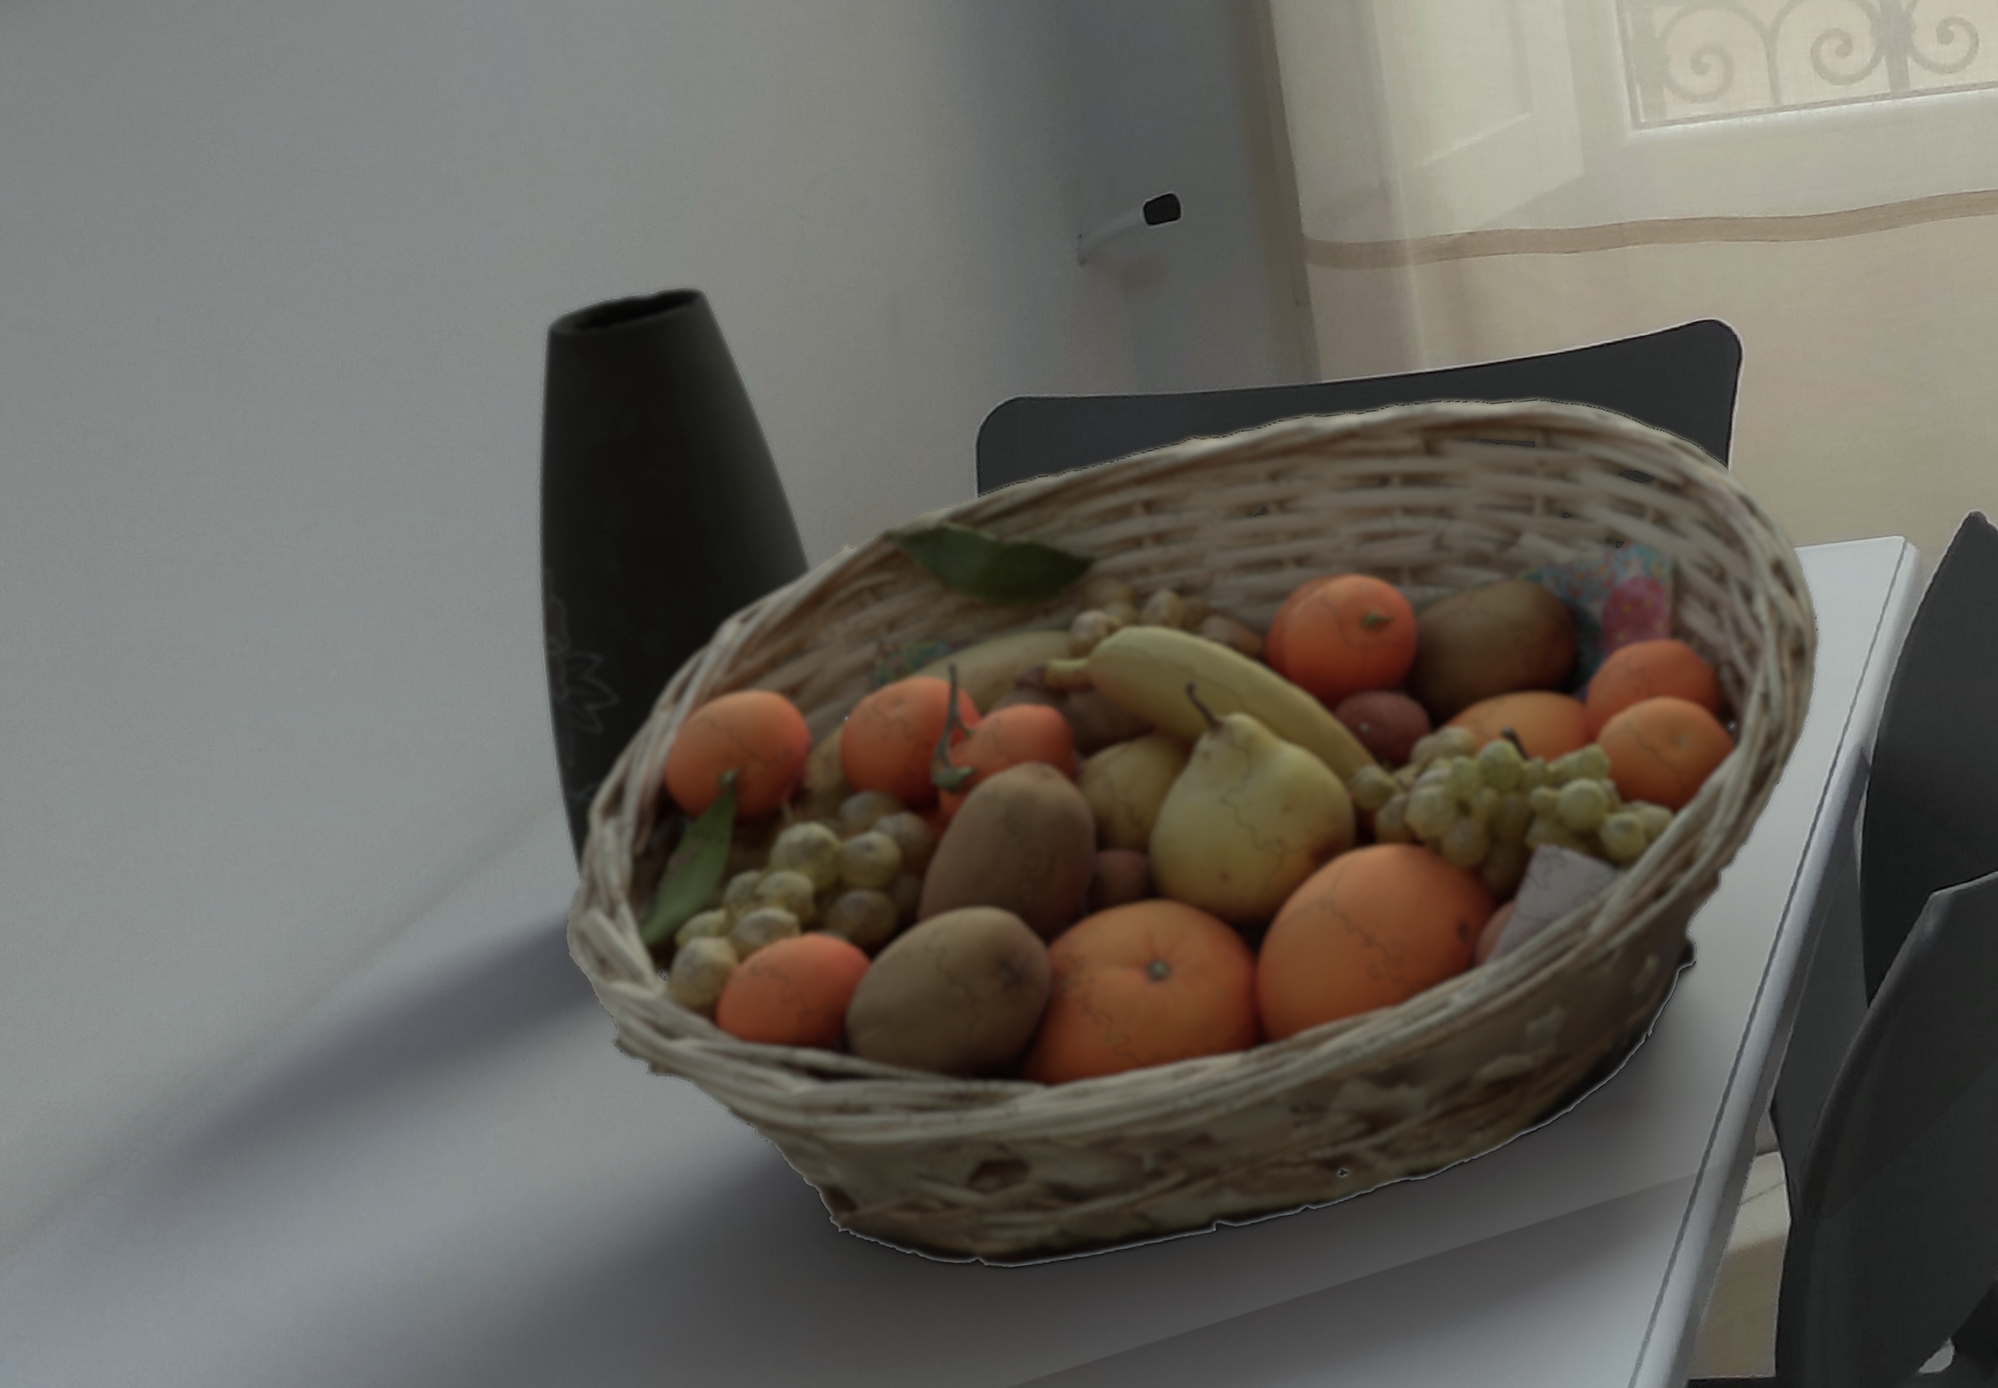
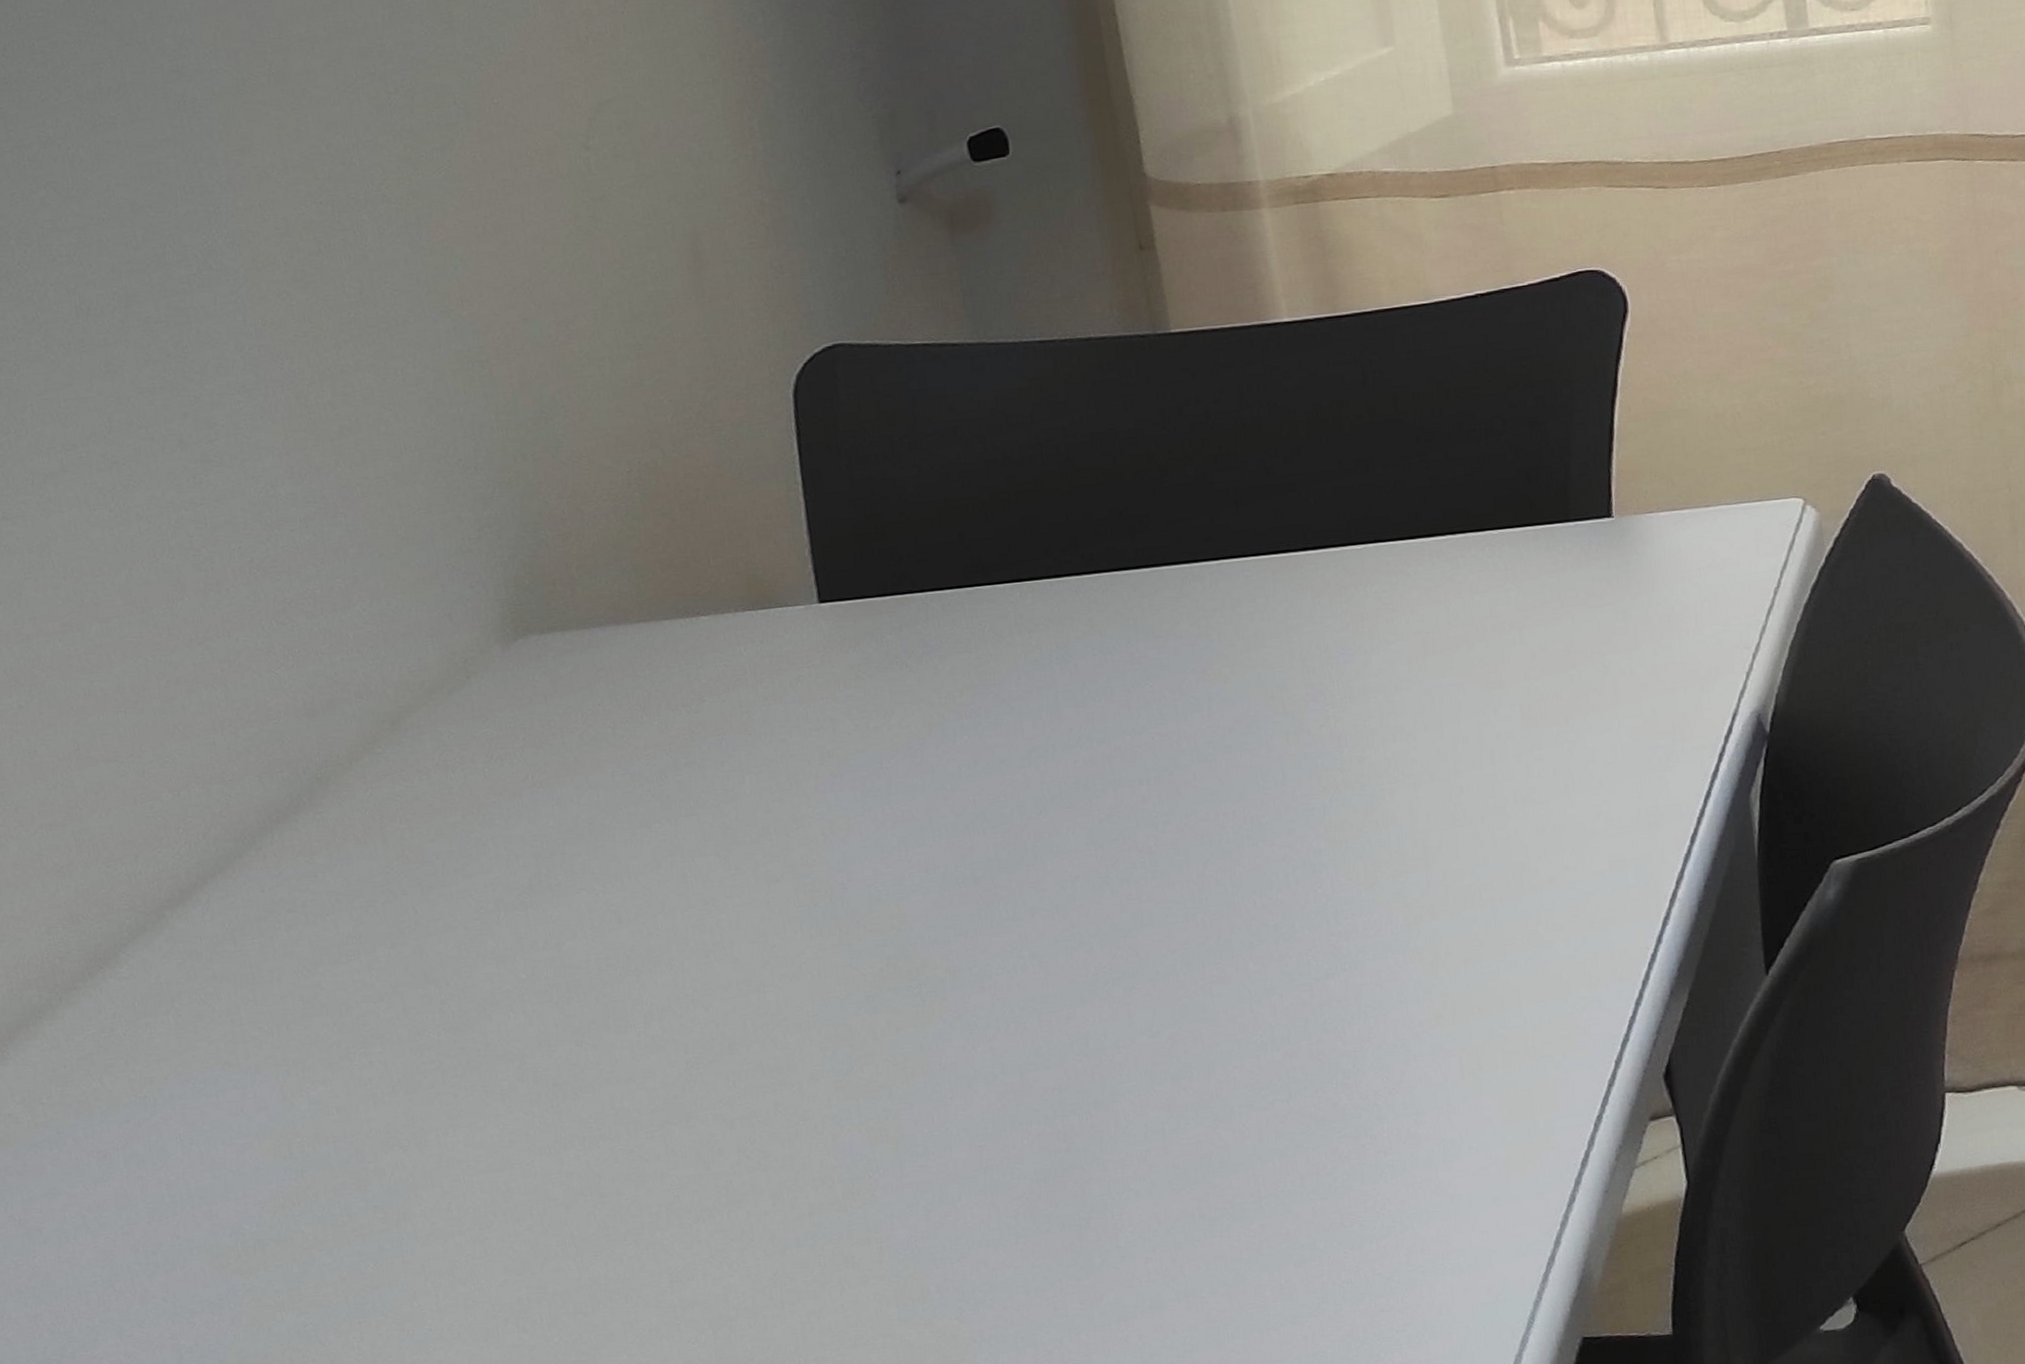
vase: present [536,285,847,882] -> none [304,220,665,845]
fruit basket: present [563,398,1821,1271] -> none [368,350,1715,1233]

